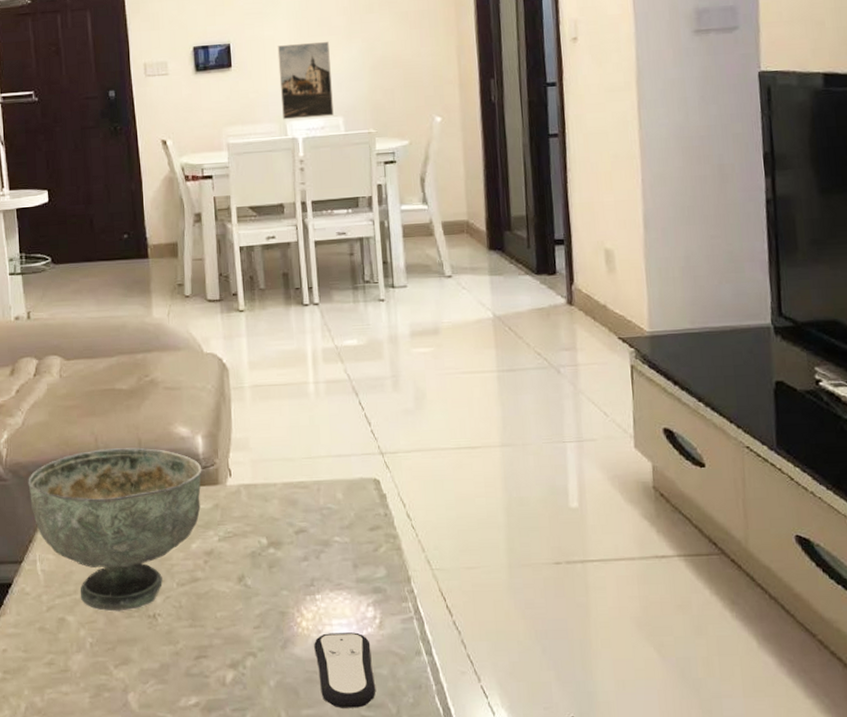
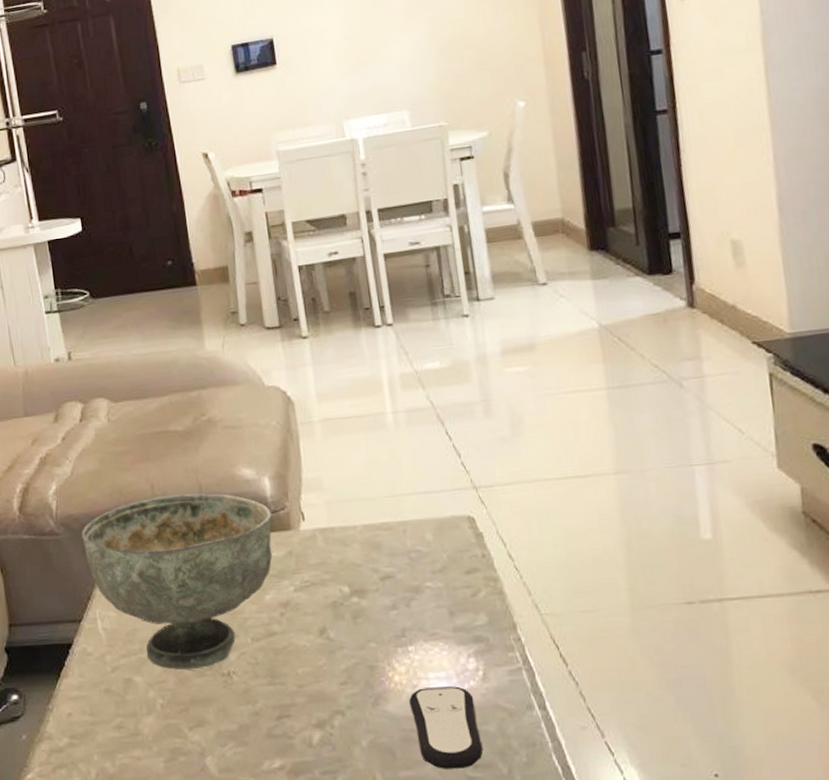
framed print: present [277,41,334,120] -> none [327,25,398,120]

